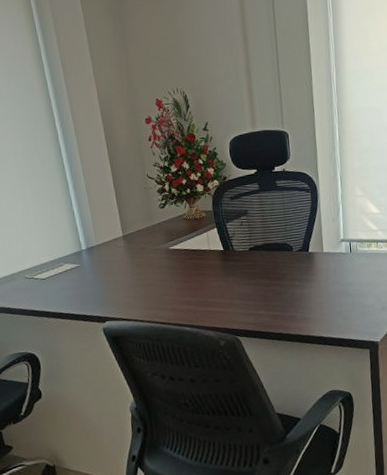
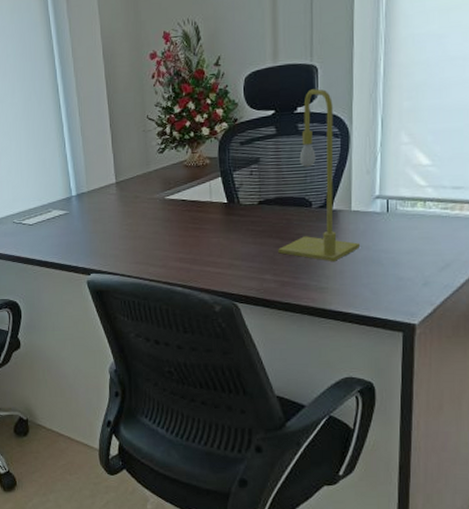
table lamp: none [269,151,333,296] -> present [278,89,361,261]

